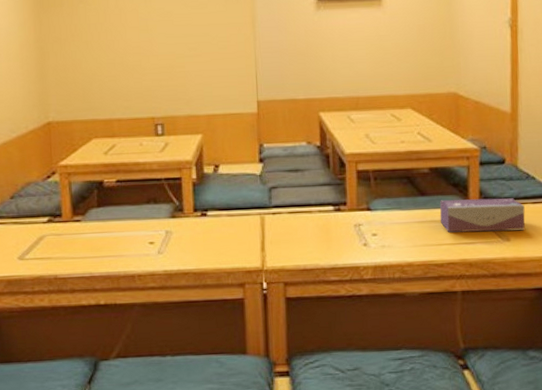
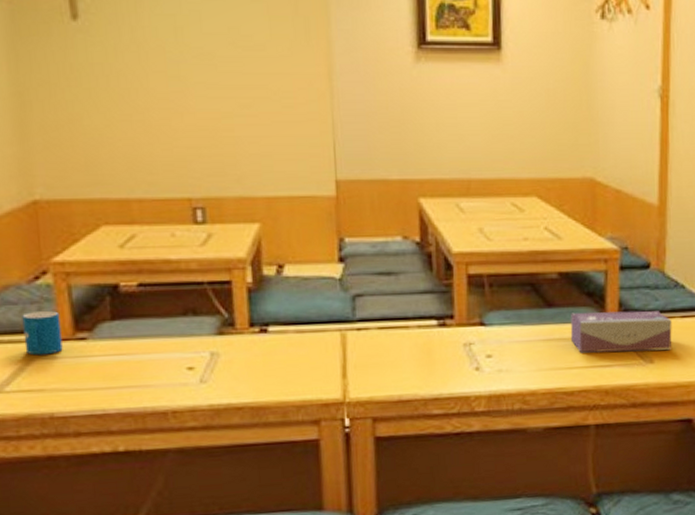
mug: none [38,201,64,233] -> present [22,311,63,356]

